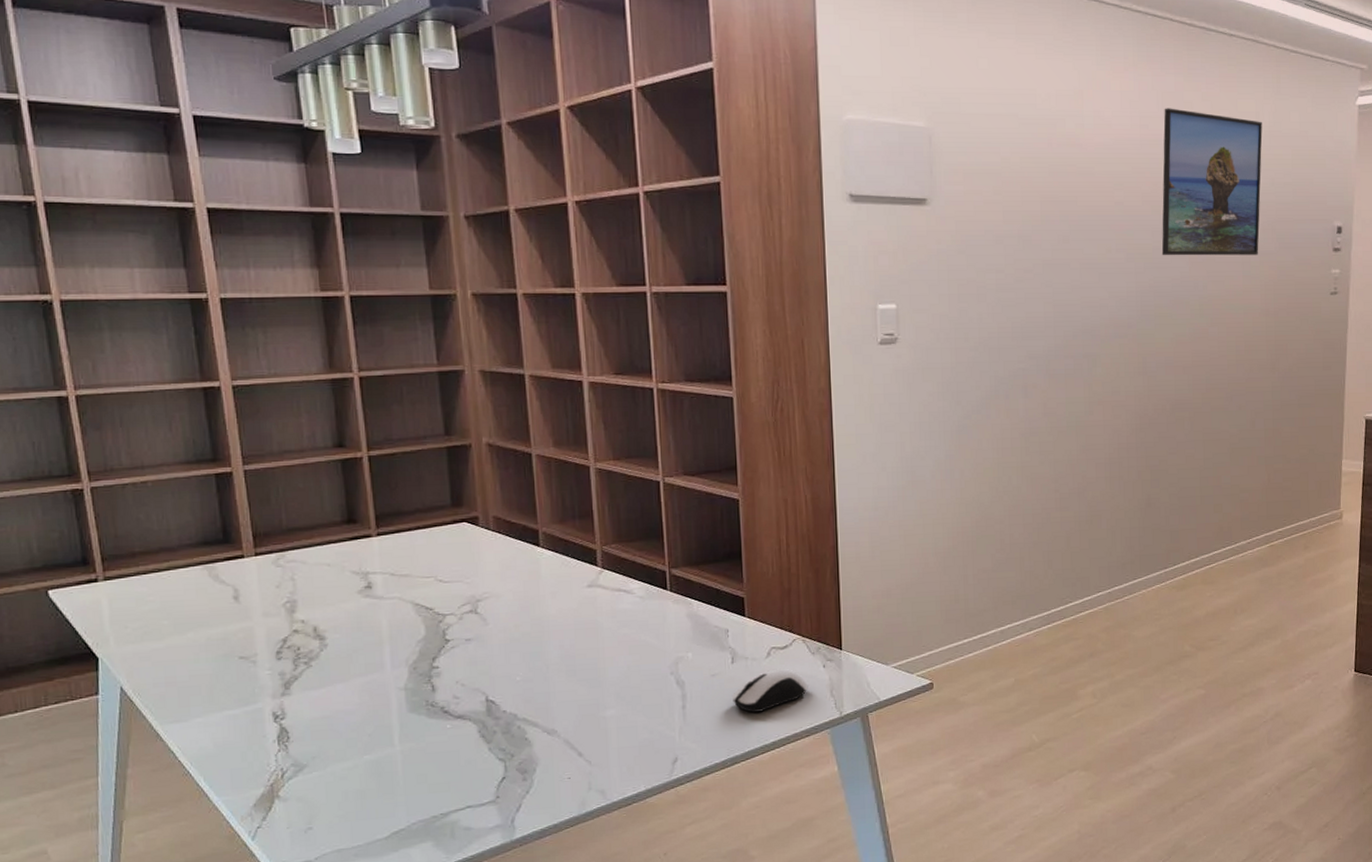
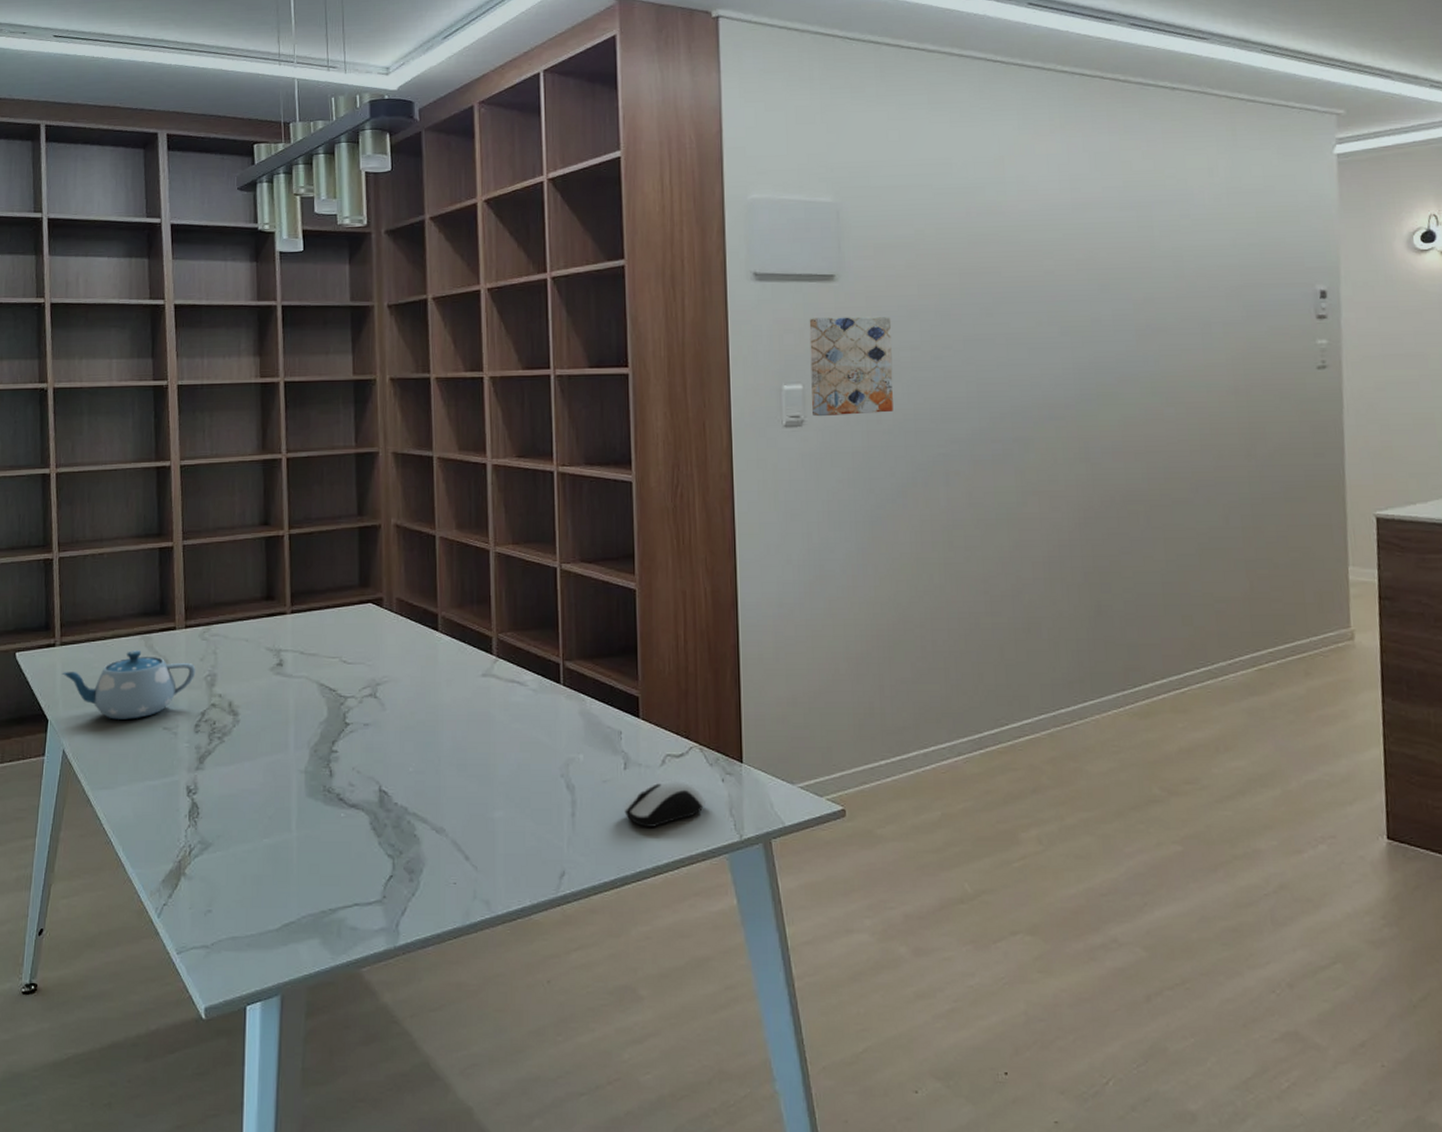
teapot: none [109,581,272,653] -> present [62,650,196,720]
wall art: none [902,240,980,335] -> present [809,316,894,417]
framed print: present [1161,108,1263,256] -> none [1098,169,1222,329]

